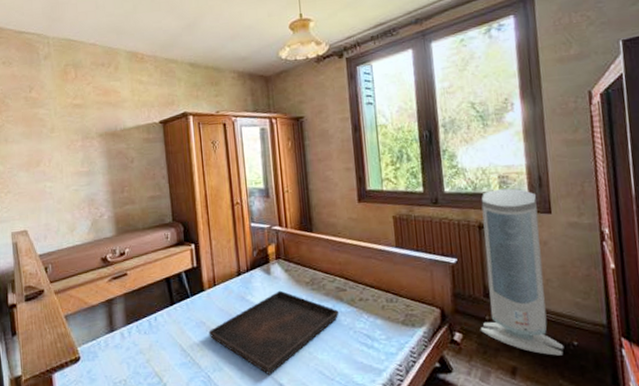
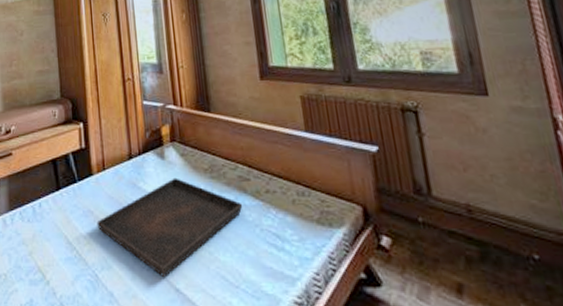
air purifier: present [480,188,564,356] -> none [402,66,522,272]

